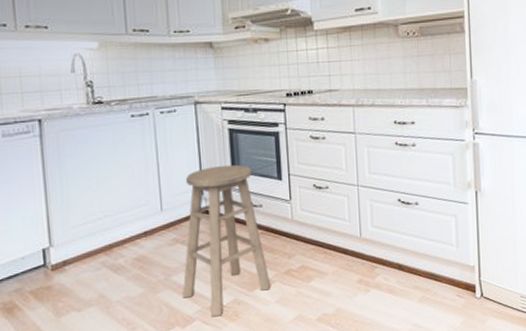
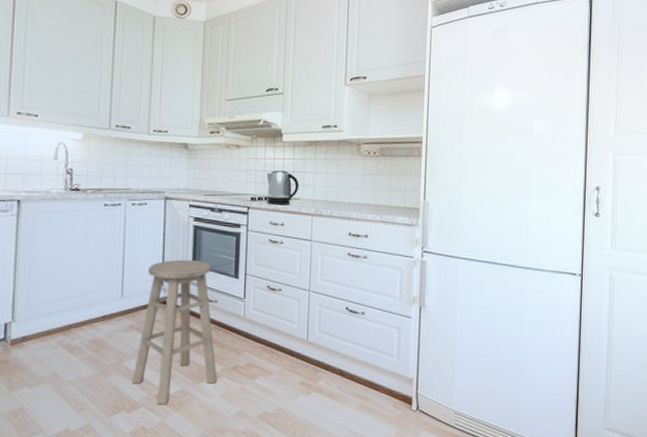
kettle: none [300,60,337,99] -> present [266,169,299,205]

